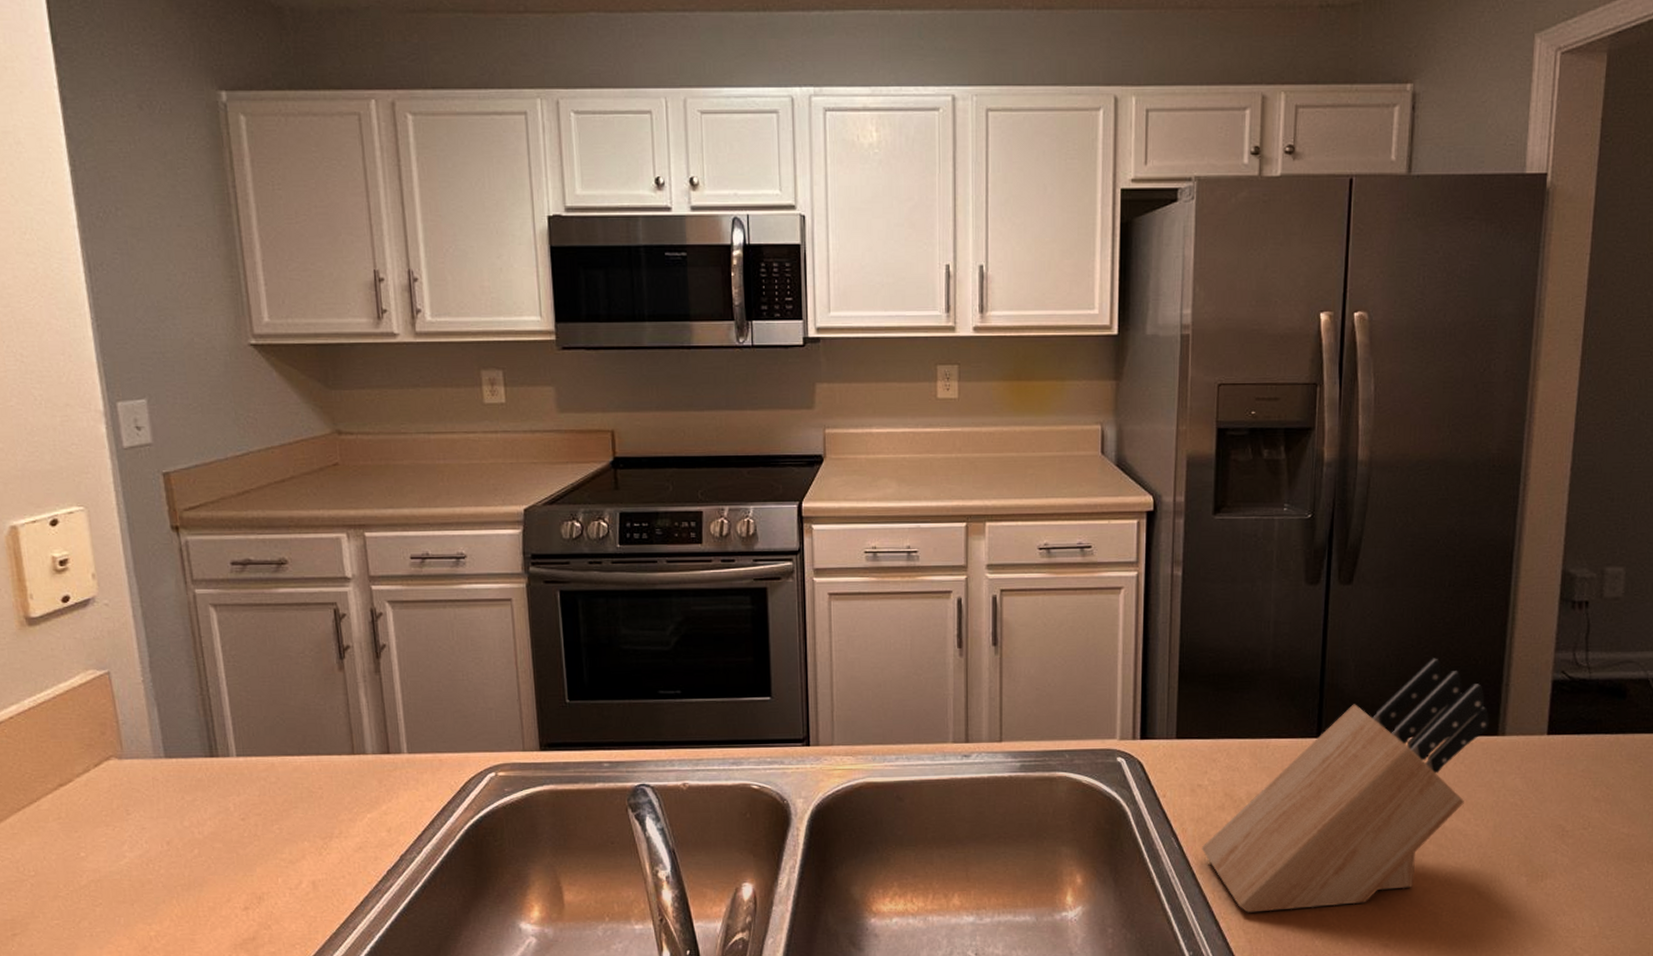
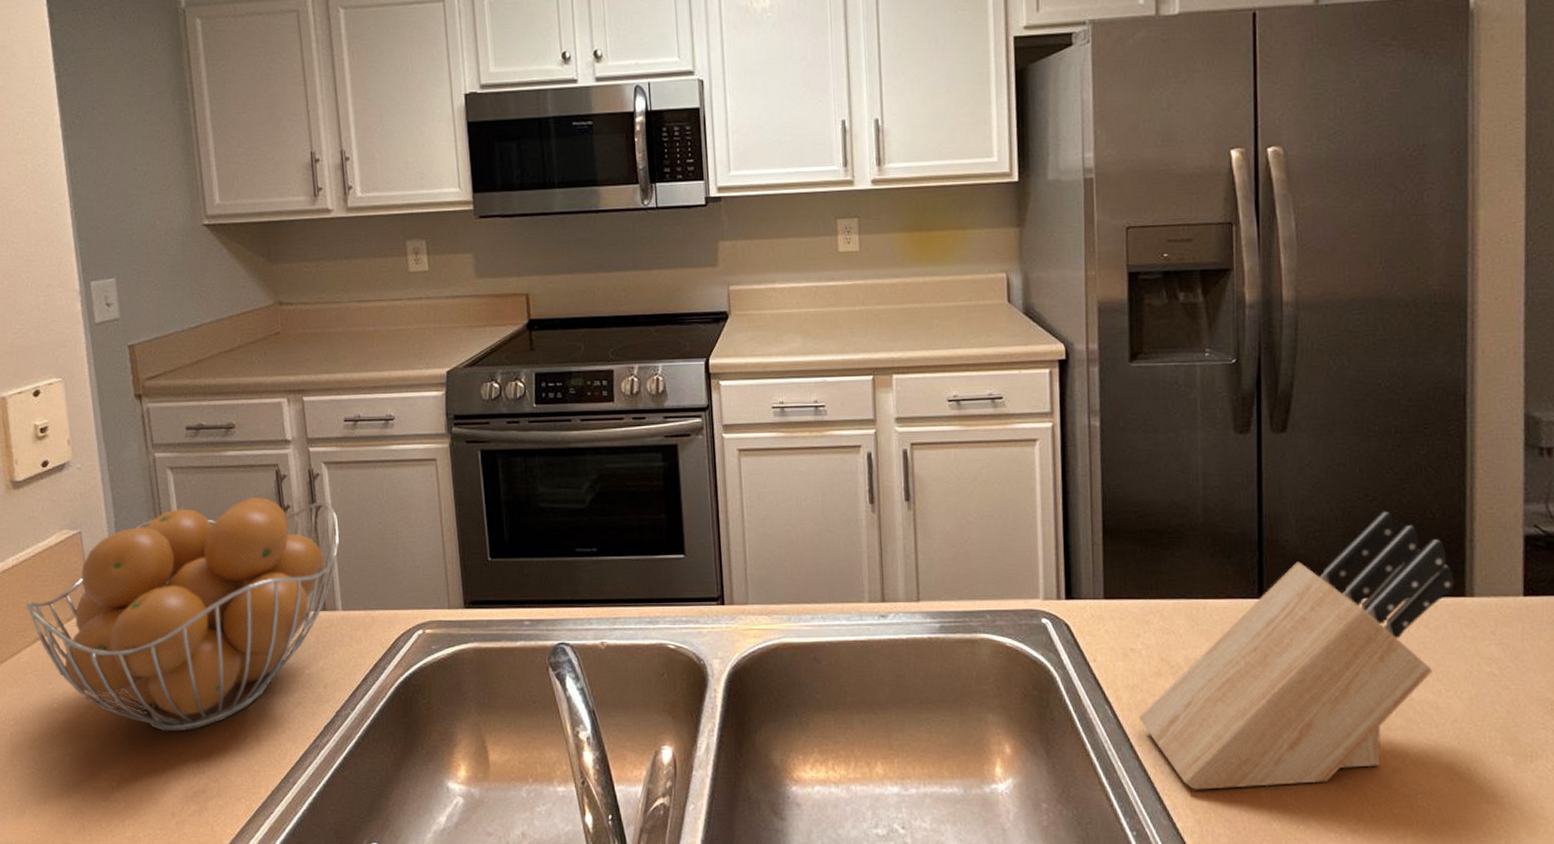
fruit basket: none [46,637,406,880] -> present [26,497,340,732]

